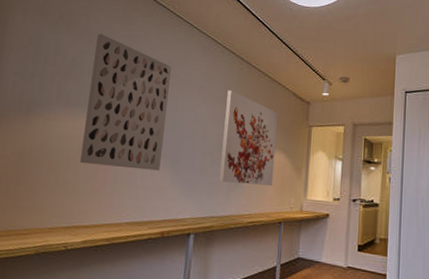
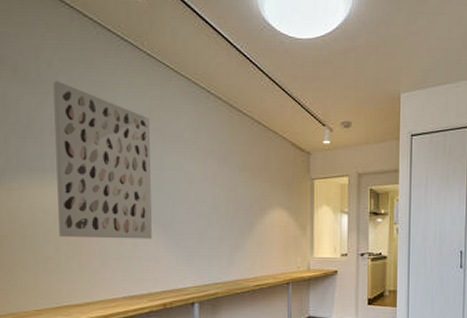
wall art: present [219,90,278,186] -> none [218,143,277,246]

